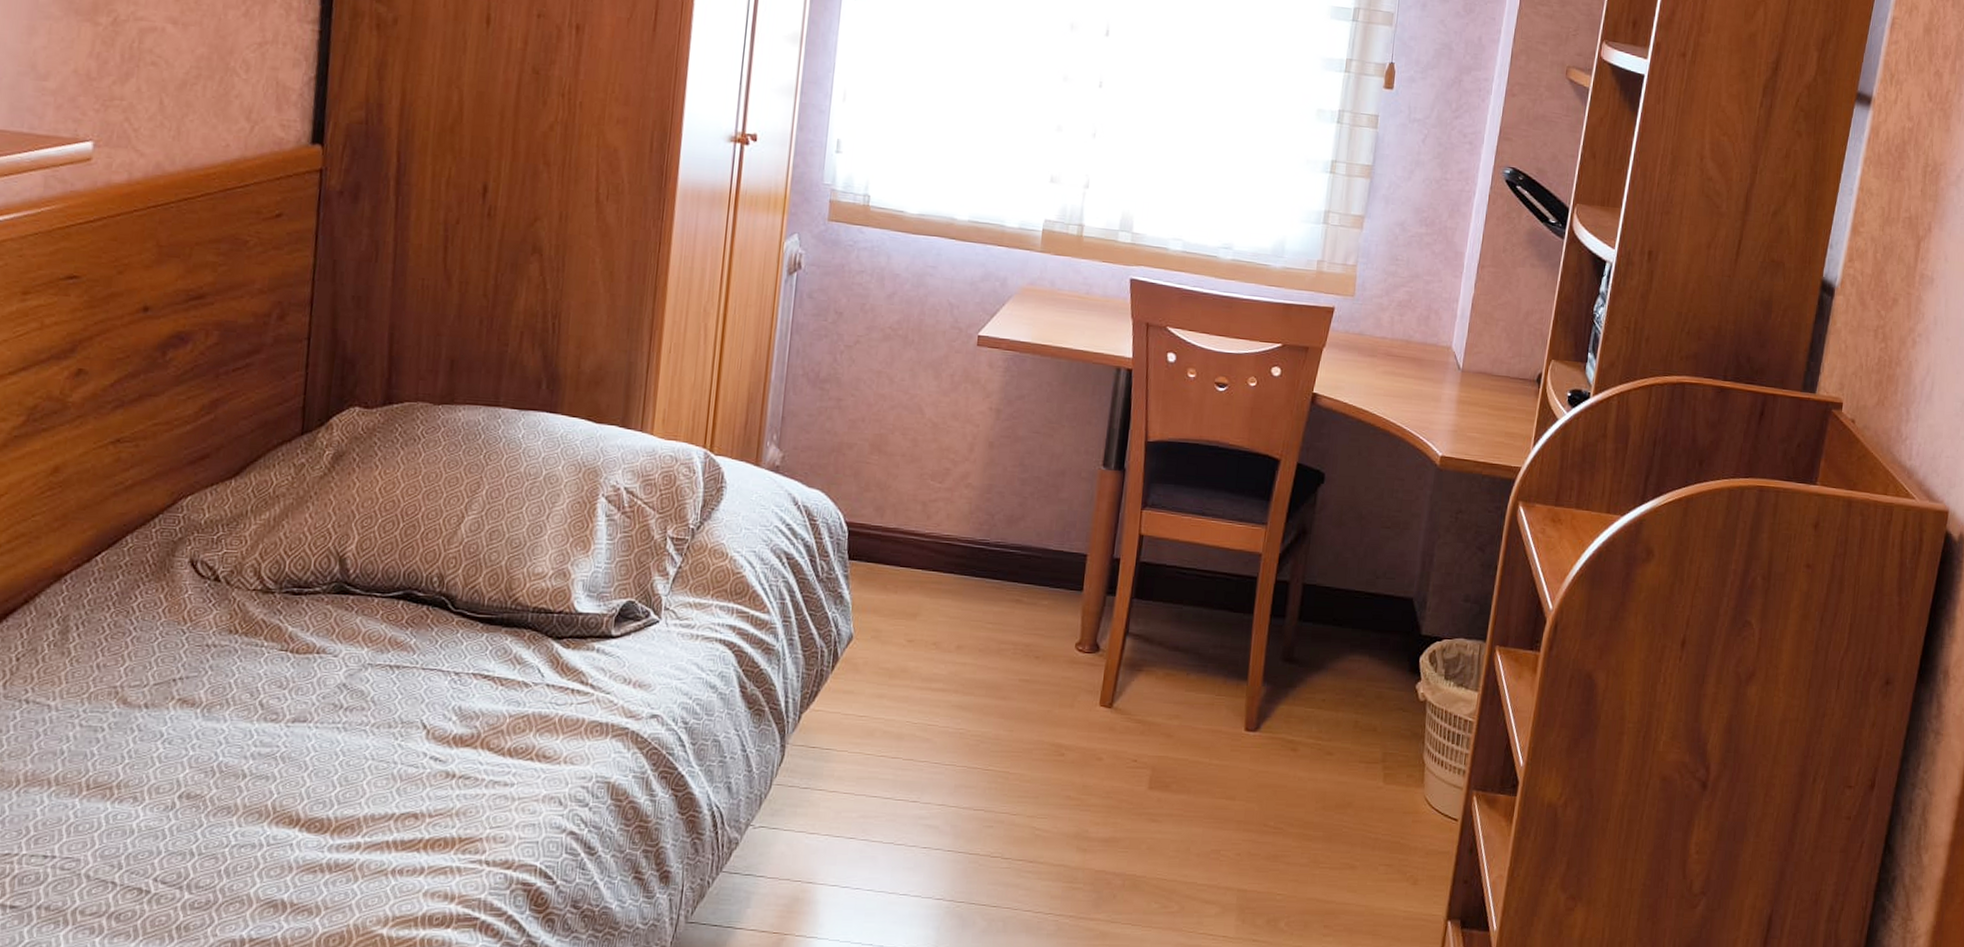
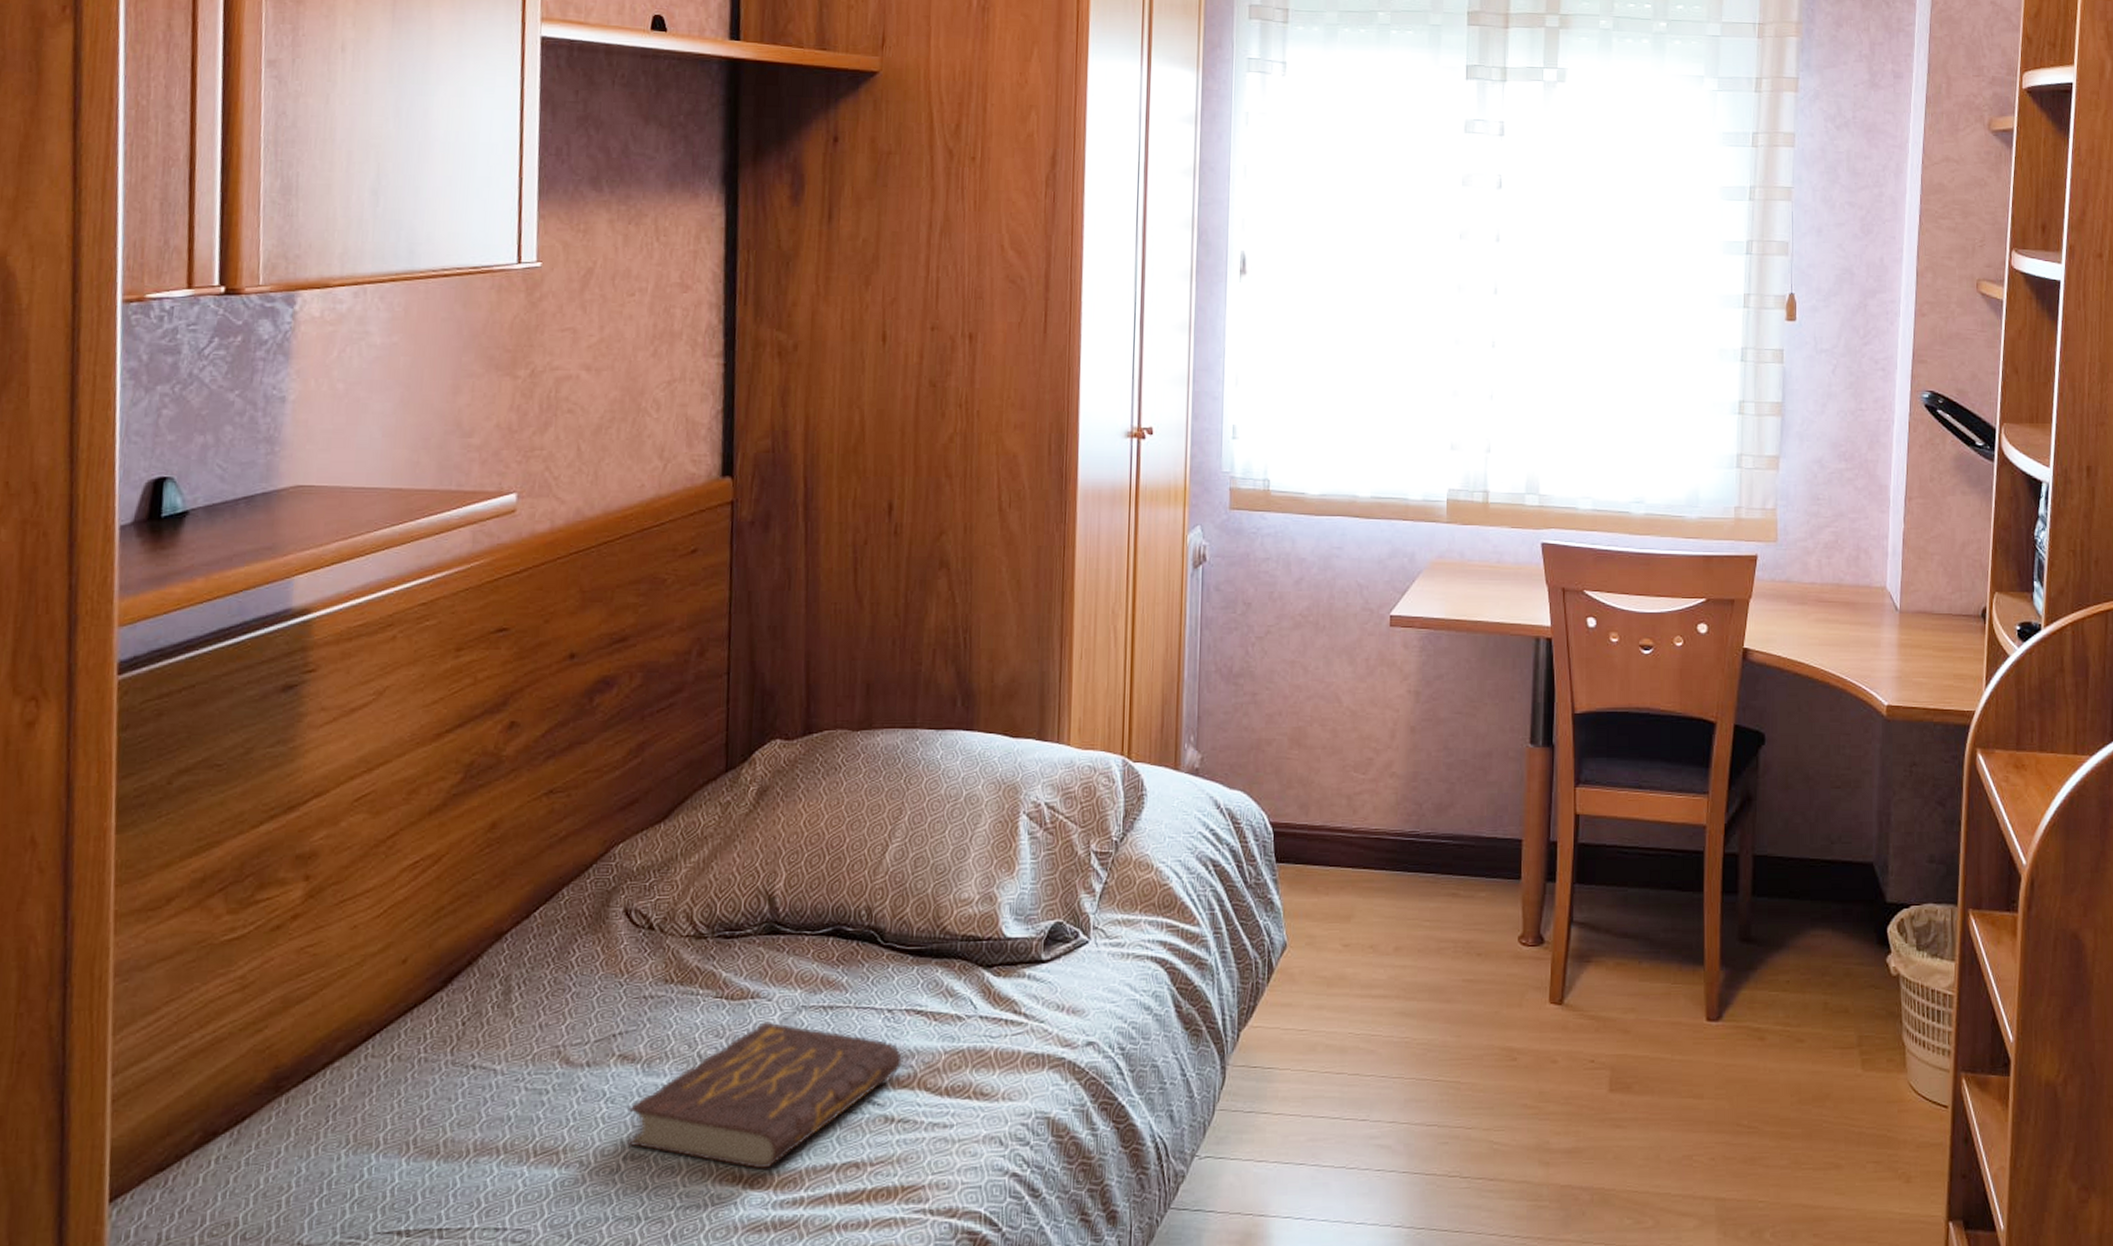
book: none [183,675,467,815] -> present [627,1020,902,1169]

